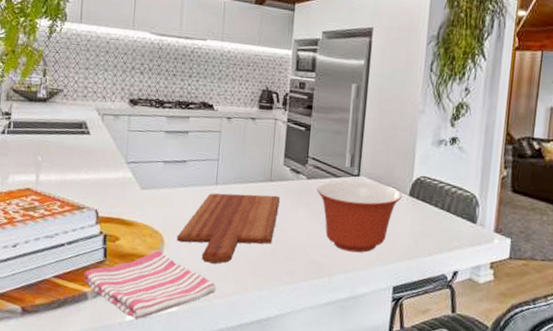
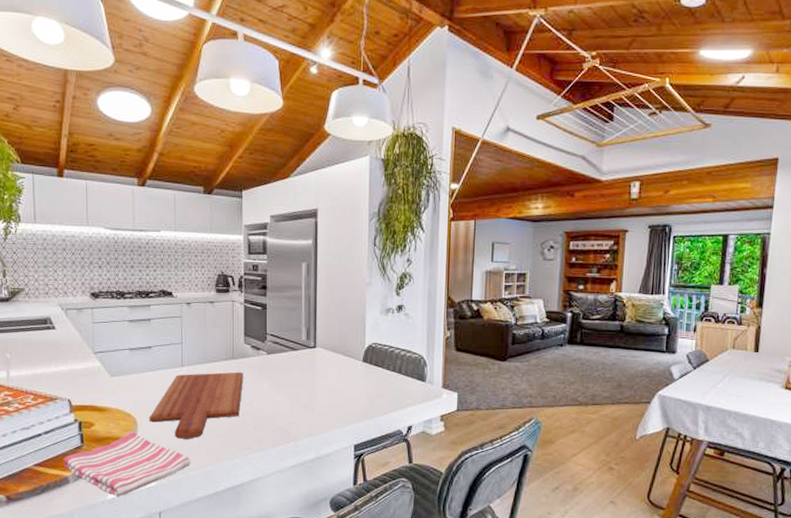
mixing bowl: present [316,180,403,253] -> none [277,352,357,418]

